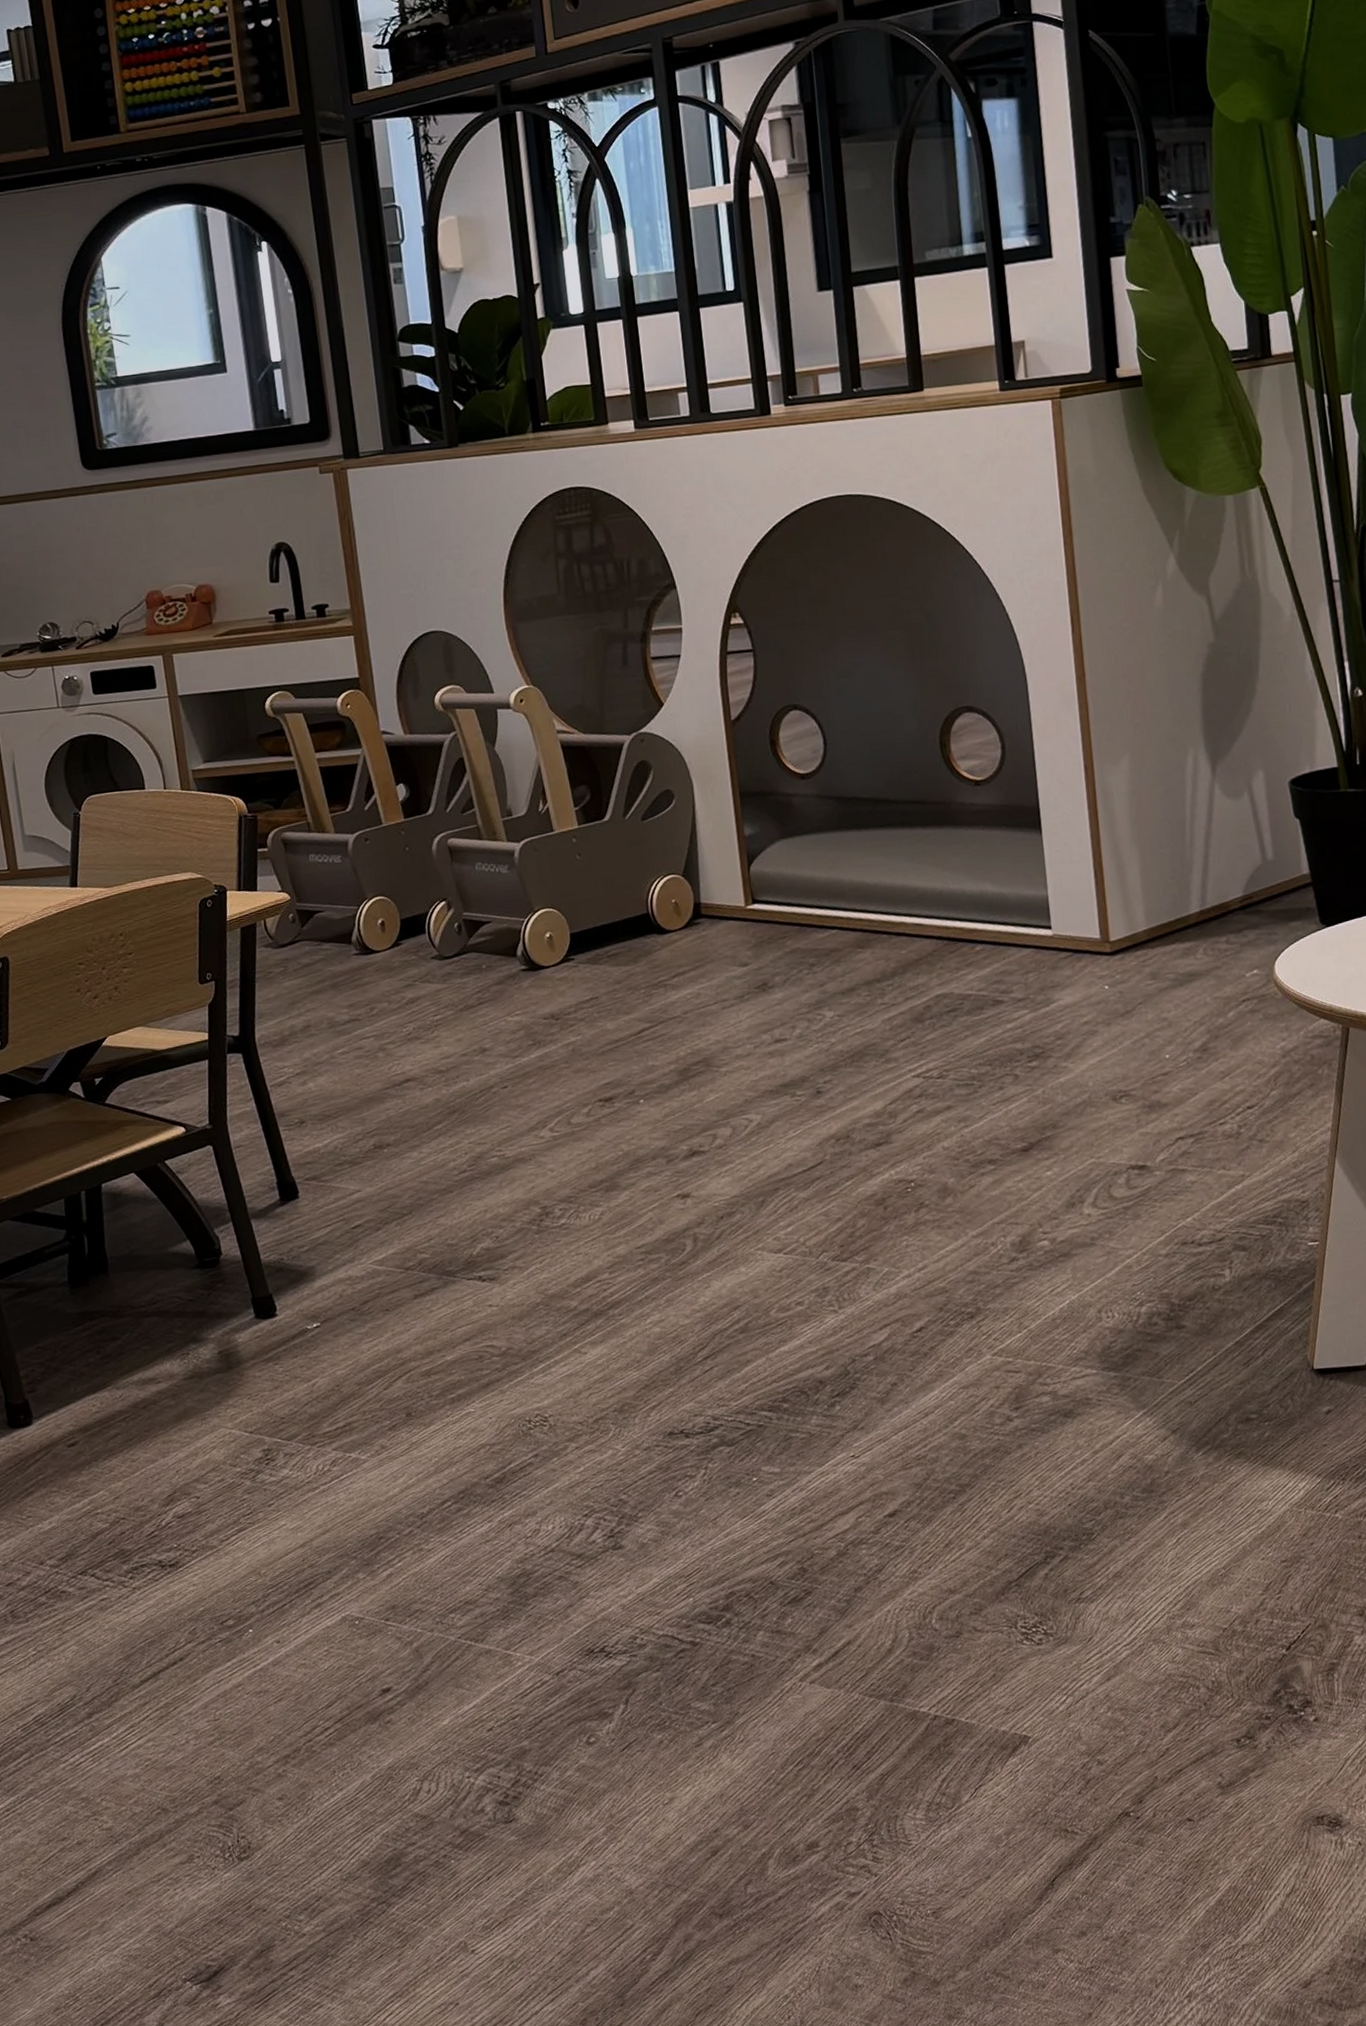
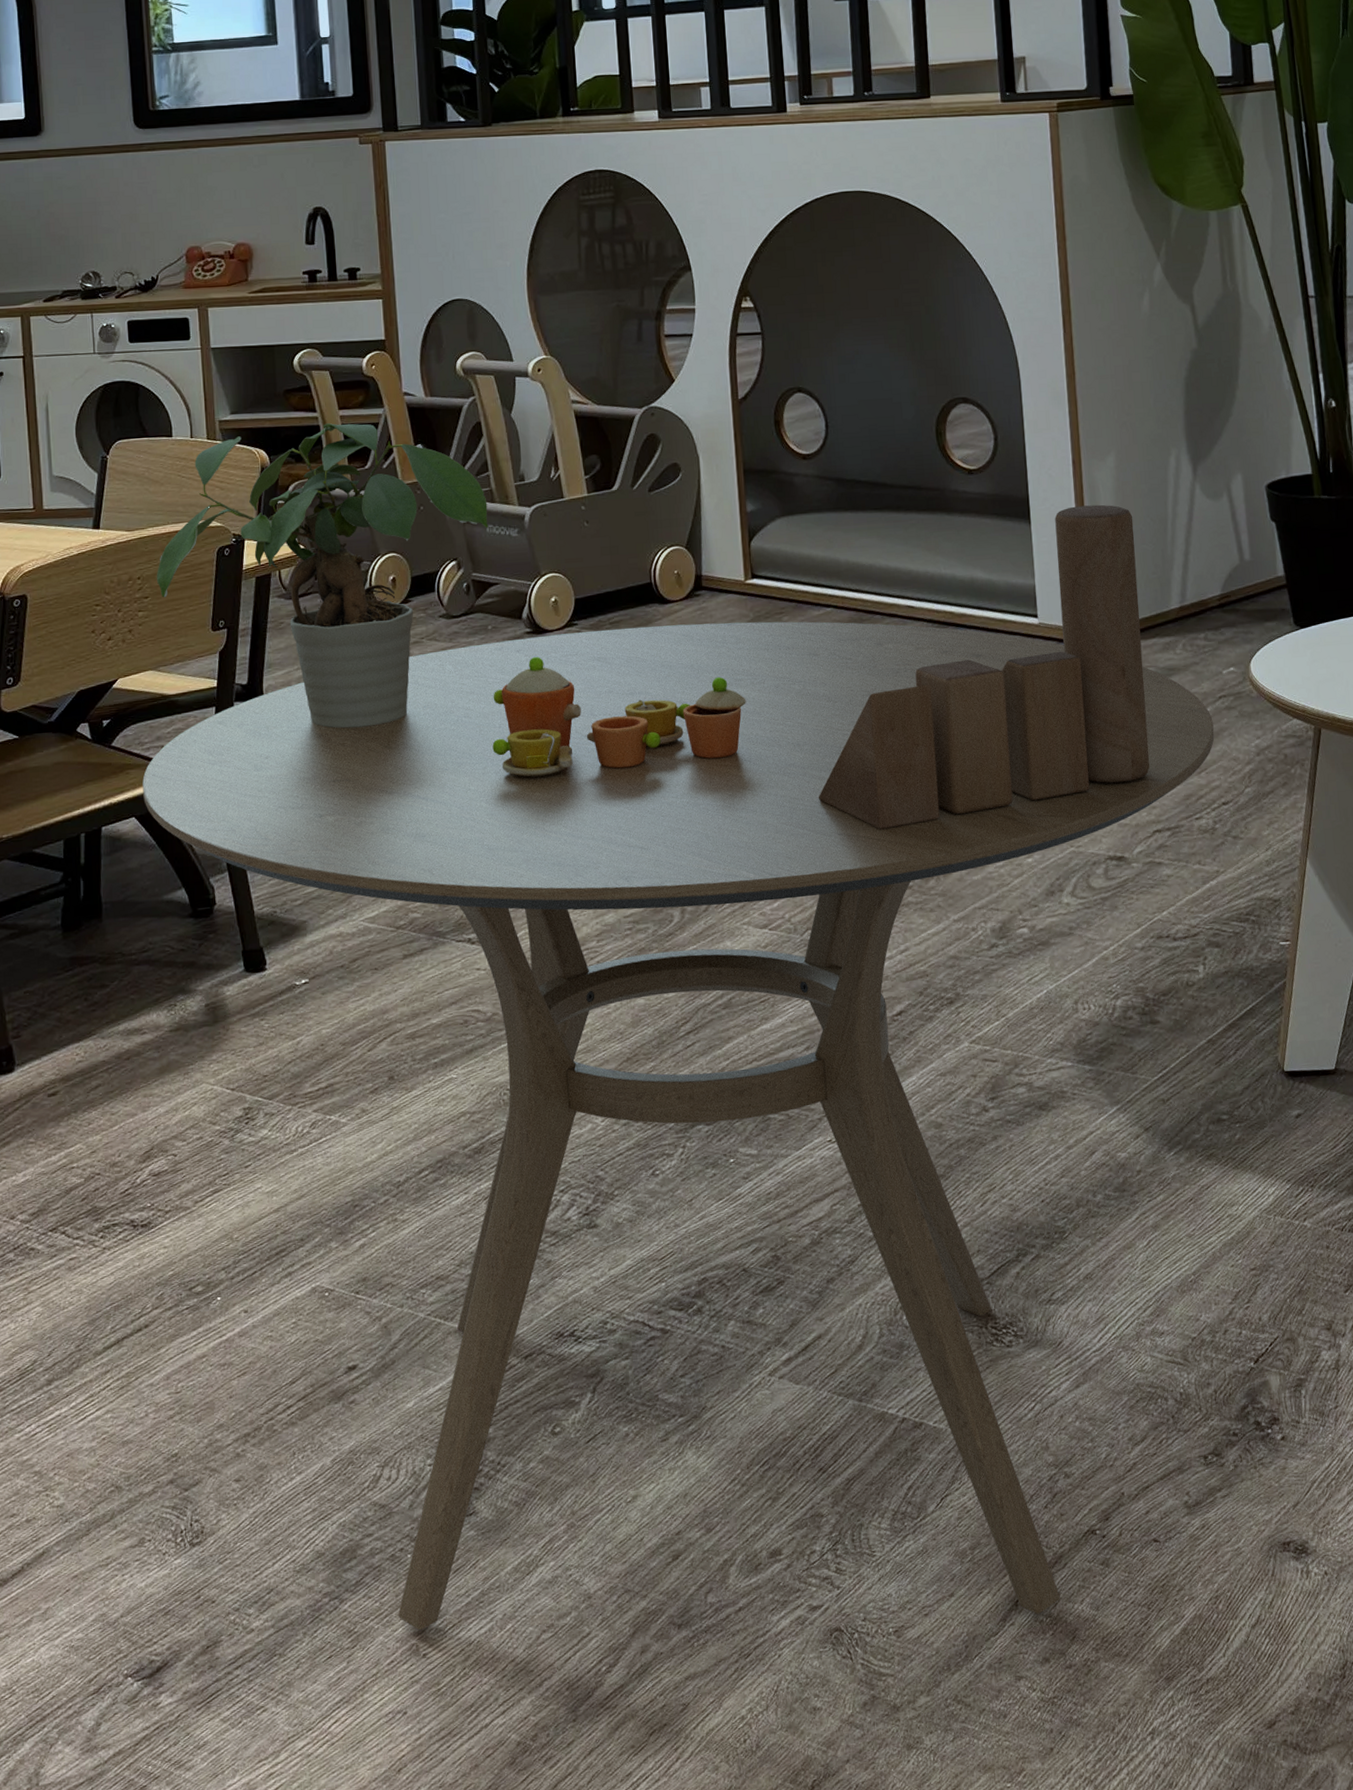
potted plant: none [138,766,477,1075] -> present [156,423,489,729]
dining table: none [139,943,1238,1929] -> present [142,621,1215,1631]
toy tea set: none [491,994,752,1115] -> present [492,657,746,778]
wooden block set: none [830,810,1172,1150] -> present [819,504,1150,830]

